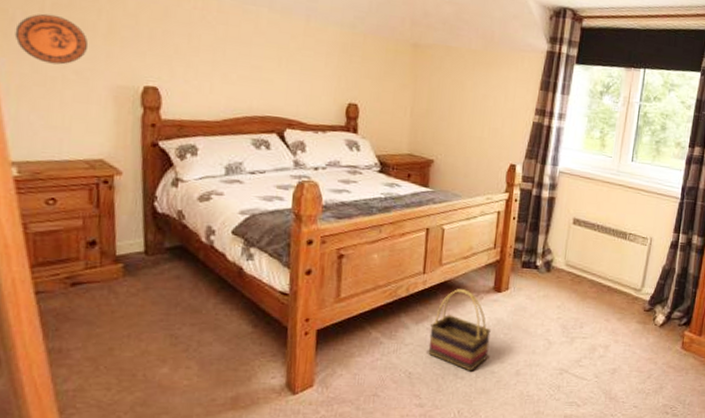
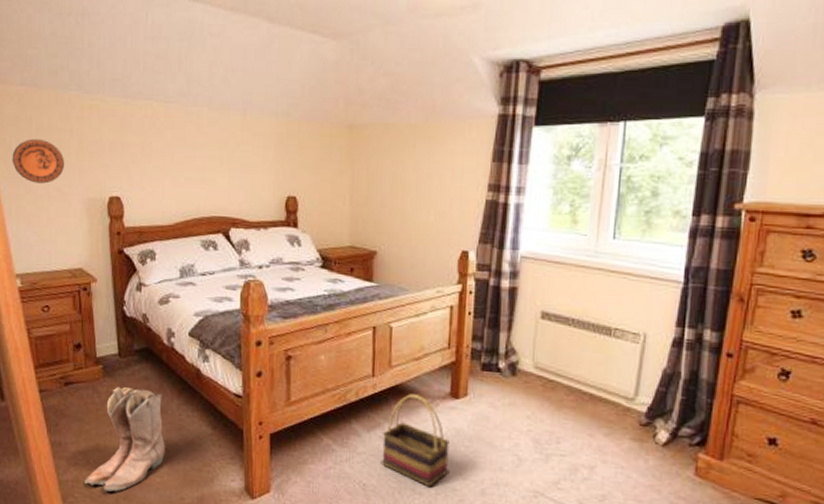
boots: none [91,286,197,399] -> present [85,386,165,492]

